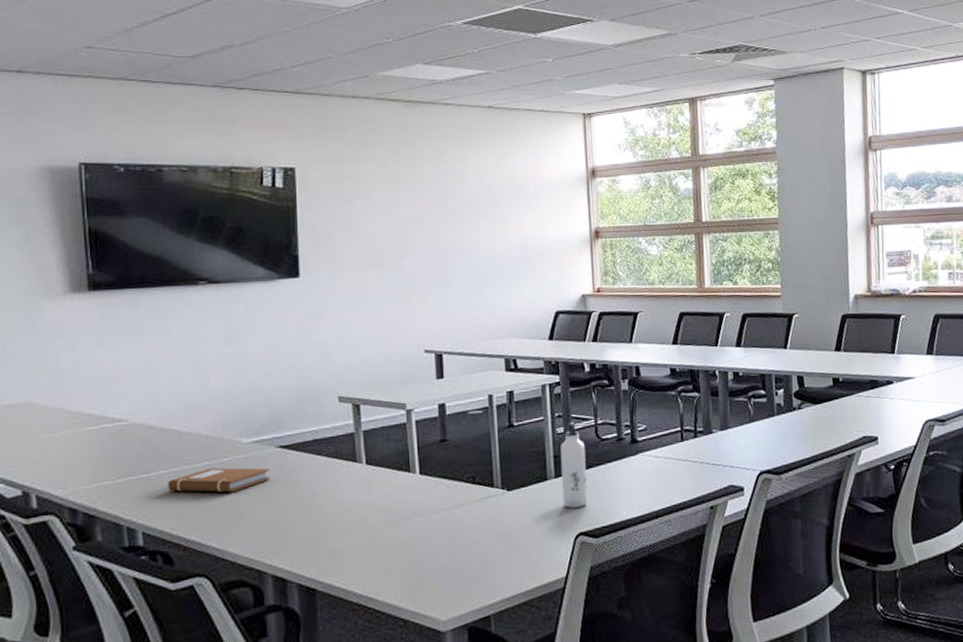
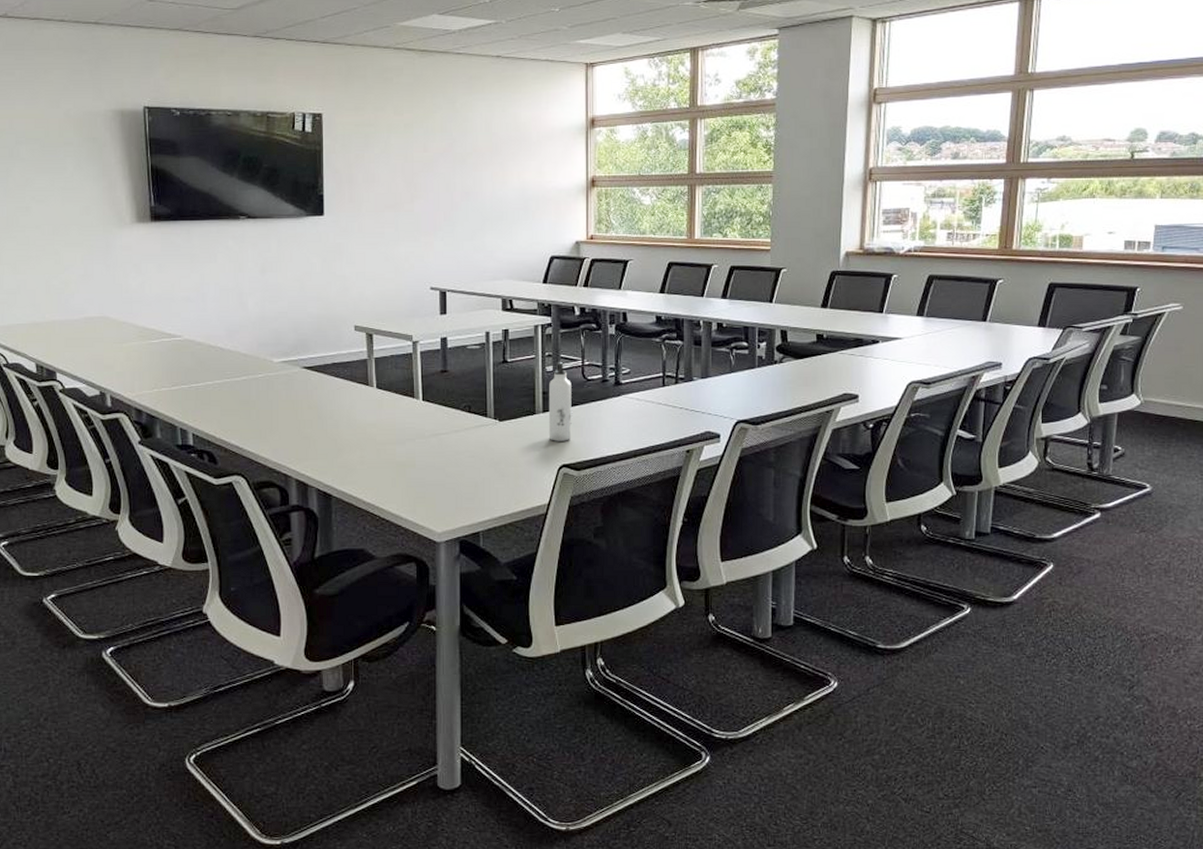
notebook: present [168,467,270,493] -> none [213,382,295,405]

